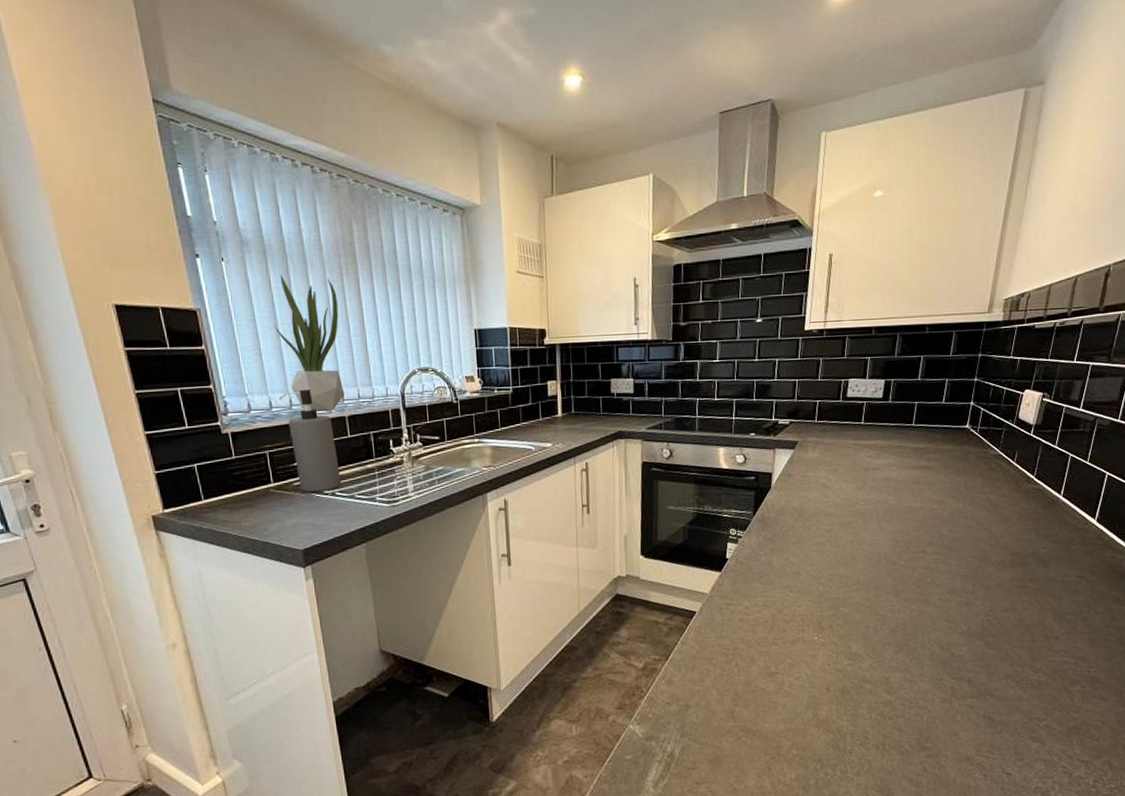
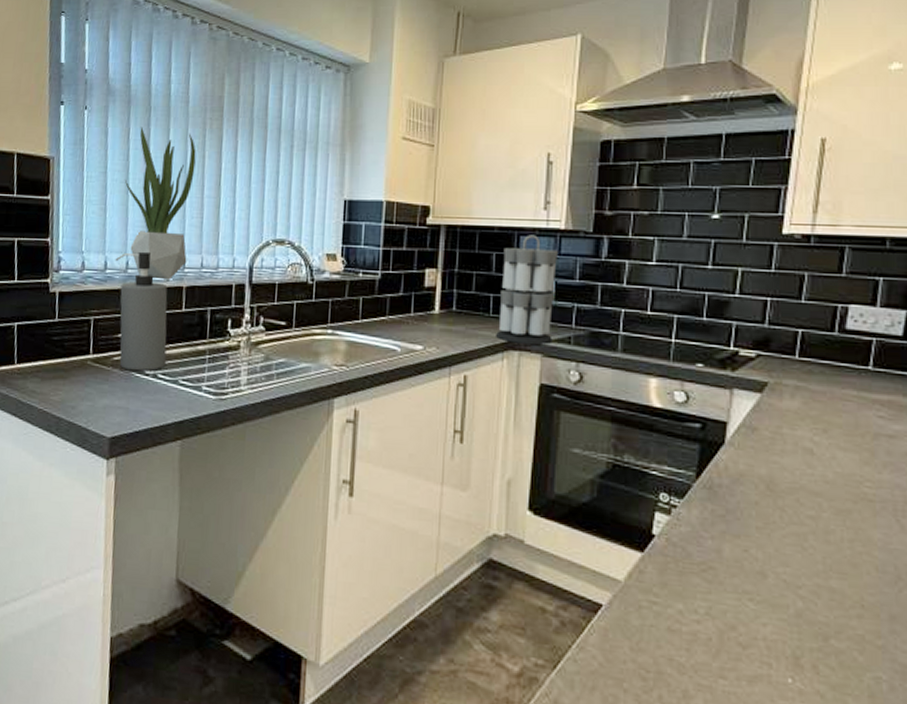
spice rack: none [606,346,649,433] -> present [496,235,559,345]

